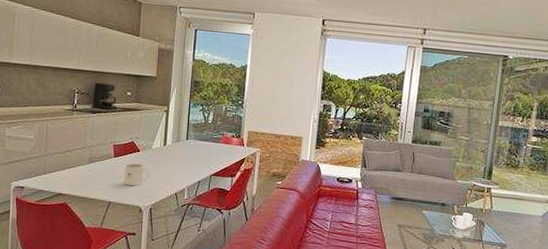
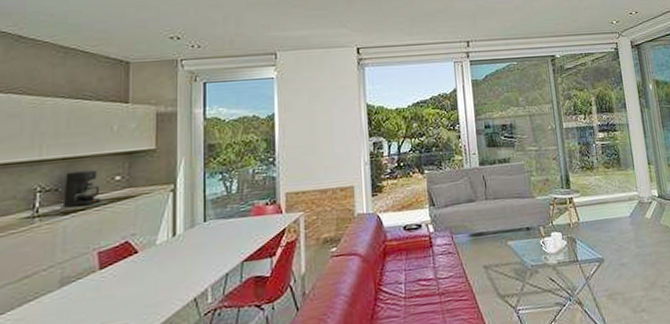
mug: present [124,163,150,186] -> none [115,269,155,306]

